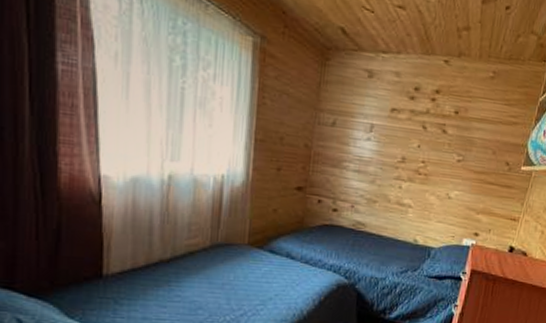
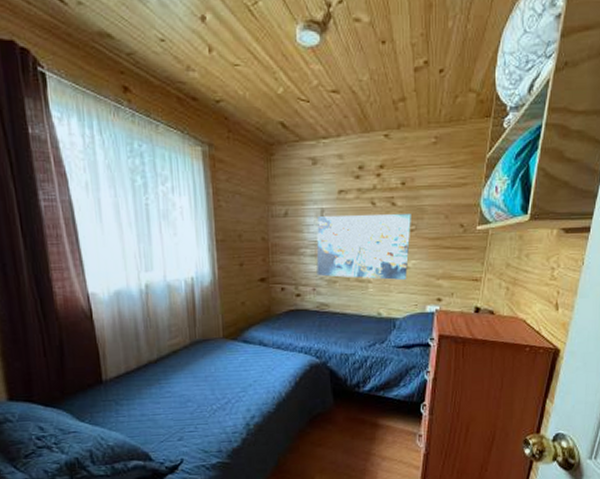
wall art: none [357,132,460,211] -> present [316,214,411,281]

